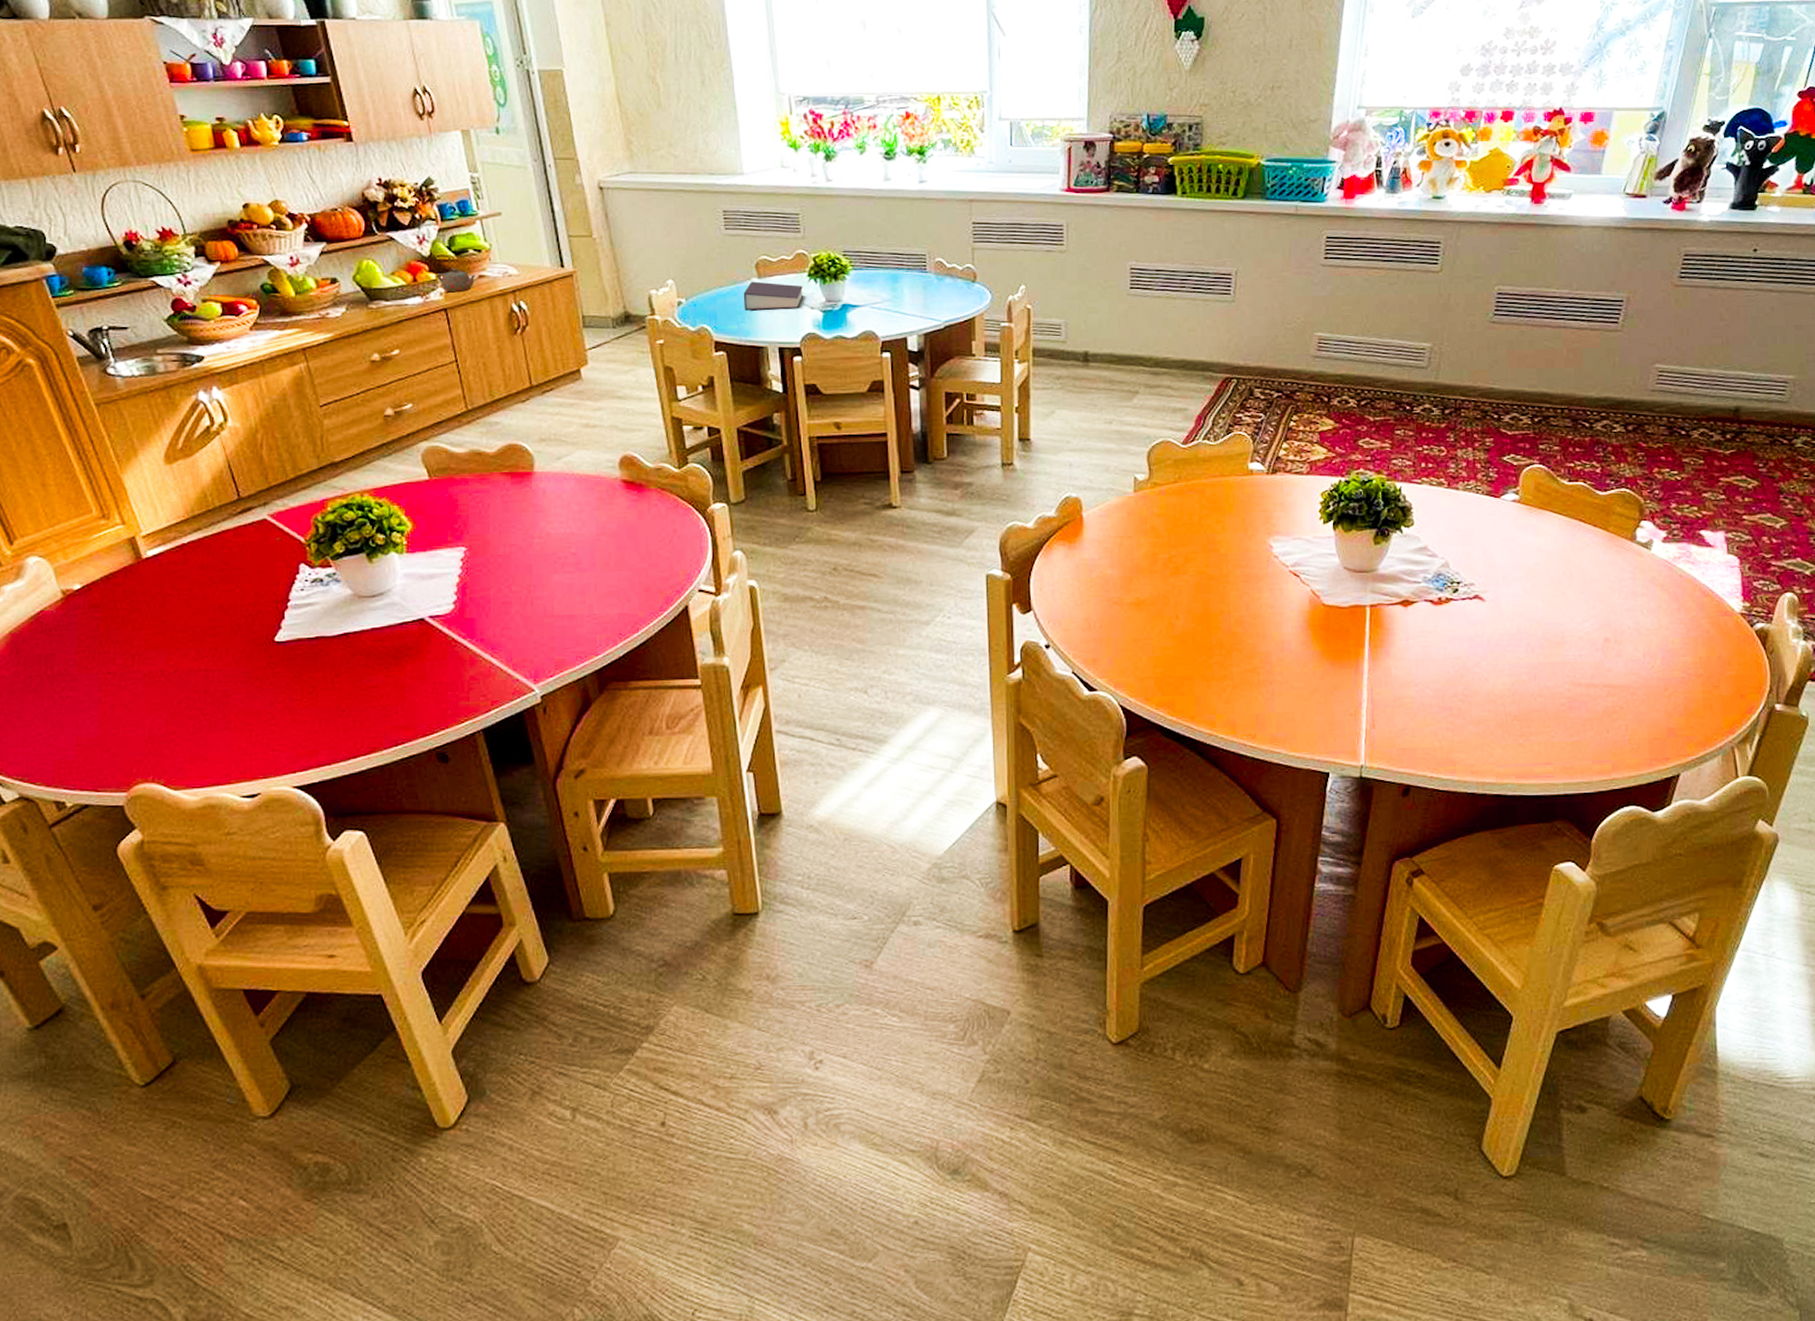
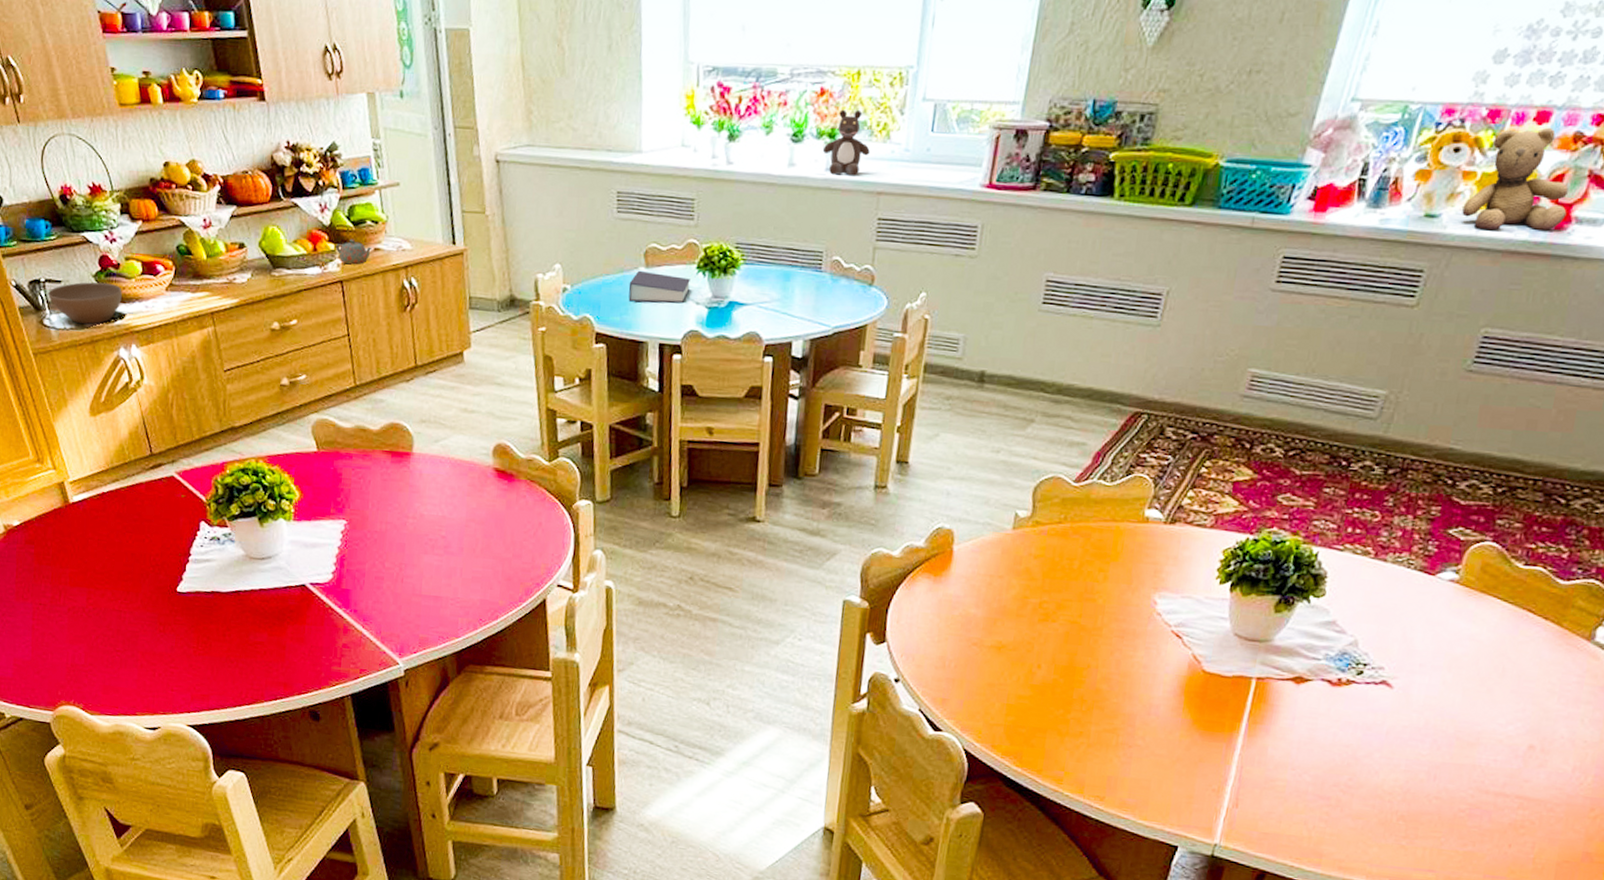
bowl: none [112,326,199,369] -> present [48,282,122,324]
stuffed animal: none [914,130,957,187] -> present [822,109,870,176]
teddy bear: none [1461,124,1541,207] -> present [1462,127,1569,231]

